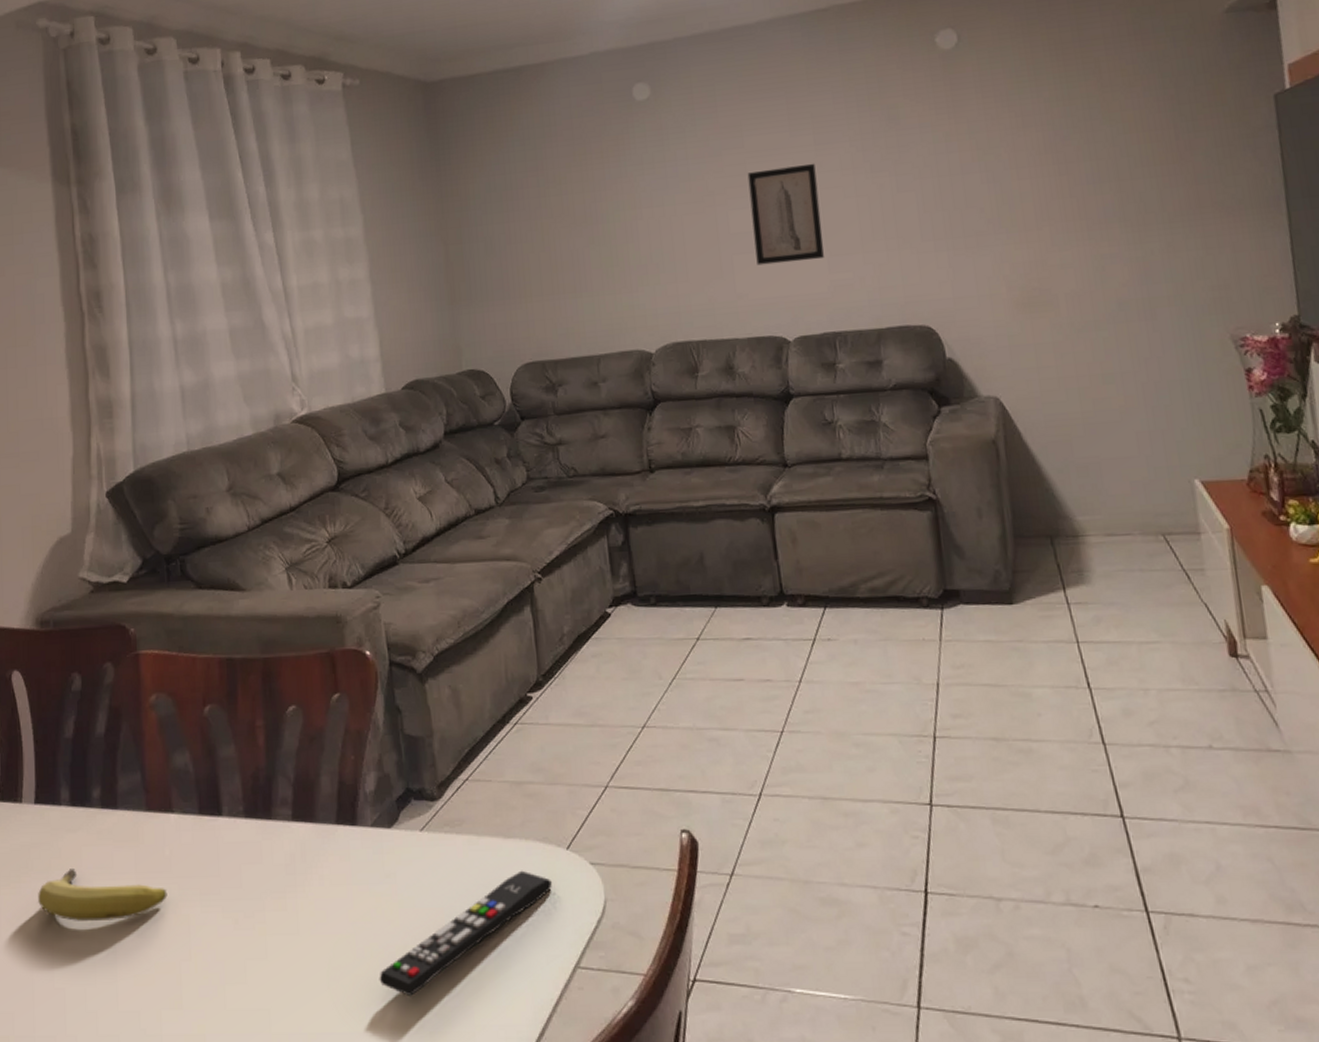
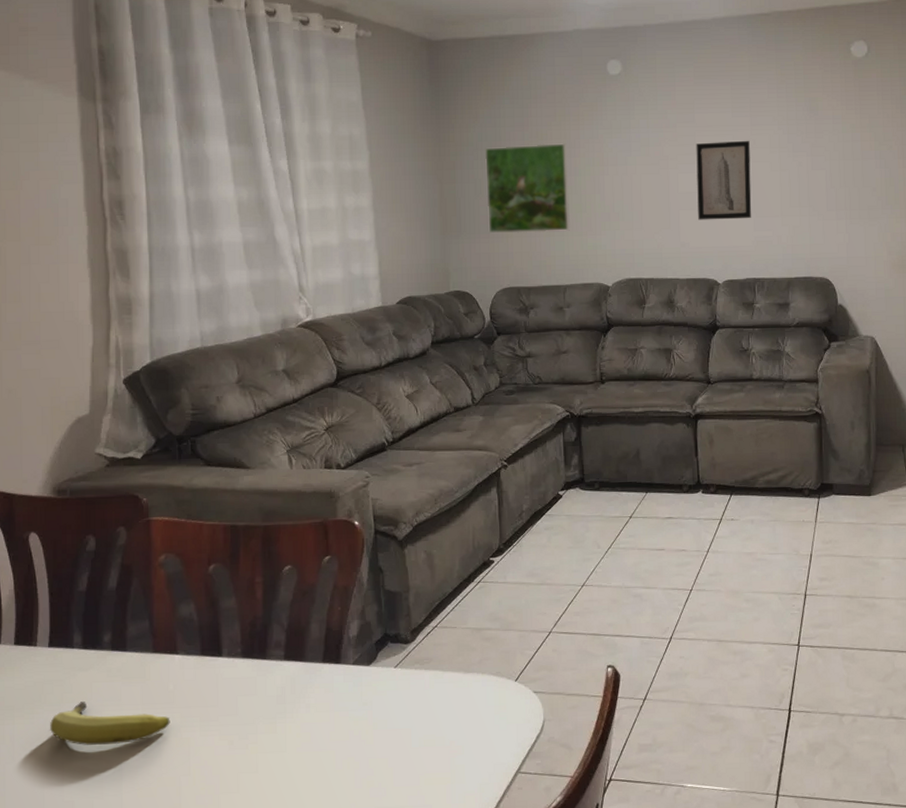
remote control: present [379,870,553,996] -> none [354,698,503,798]
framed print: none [494,186,601,299] -> present [484,143,571,233]

